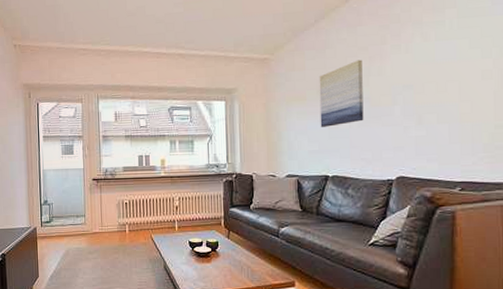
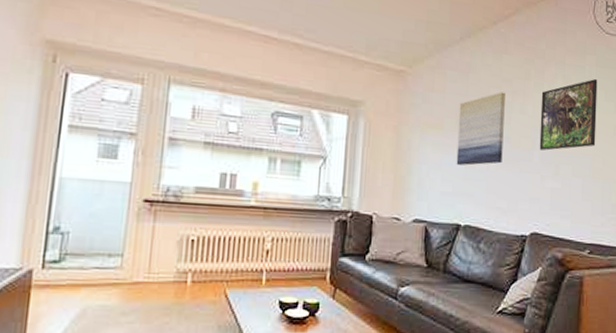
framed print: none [399,30,462,104] -> present [539,79,598,151]

